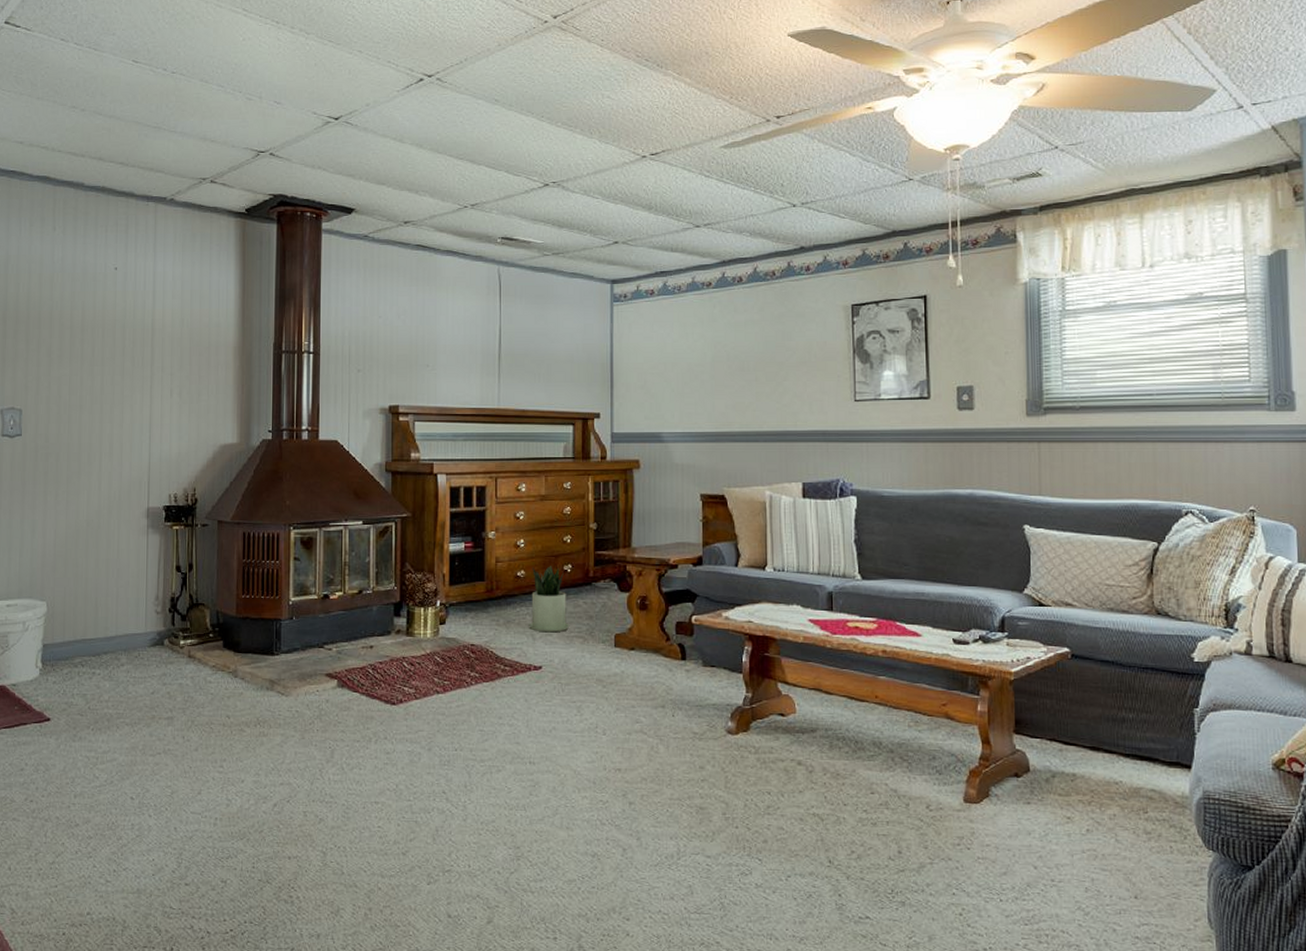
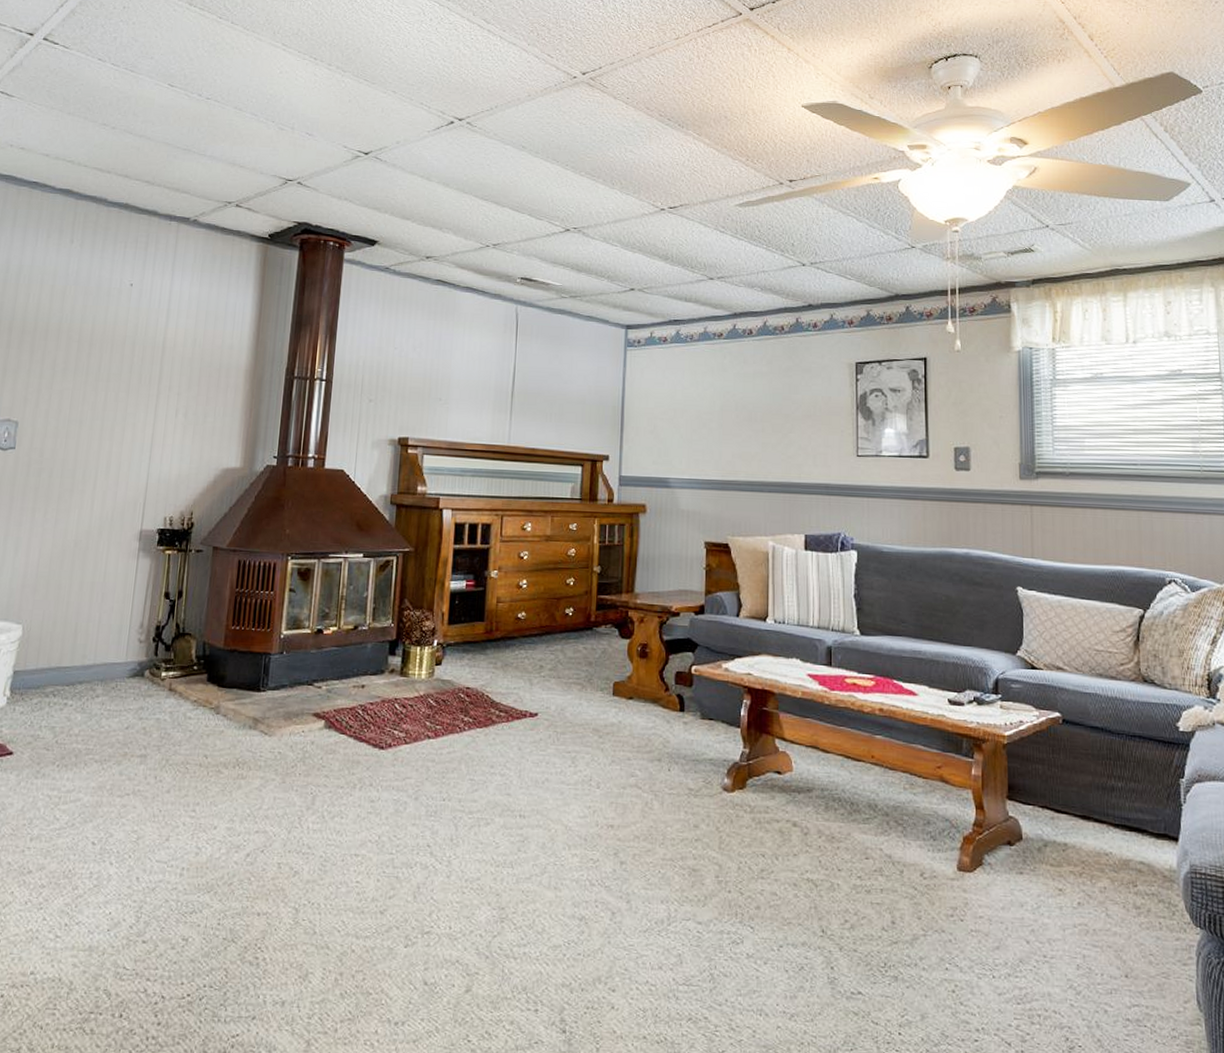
planter: present [528,566,570,633] -> none [526,608,569,678]

